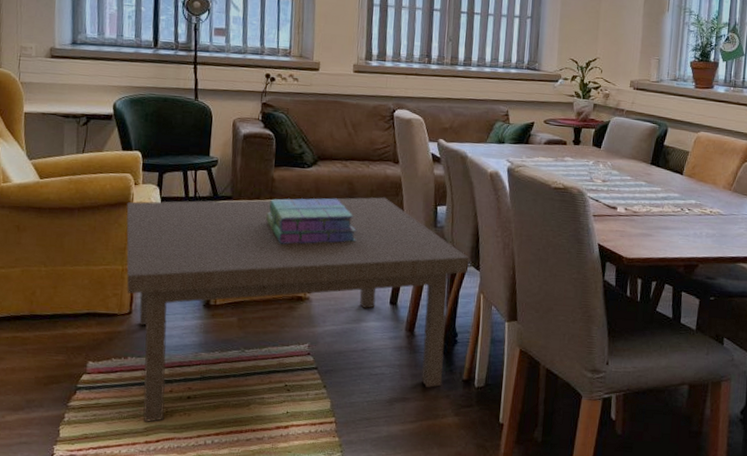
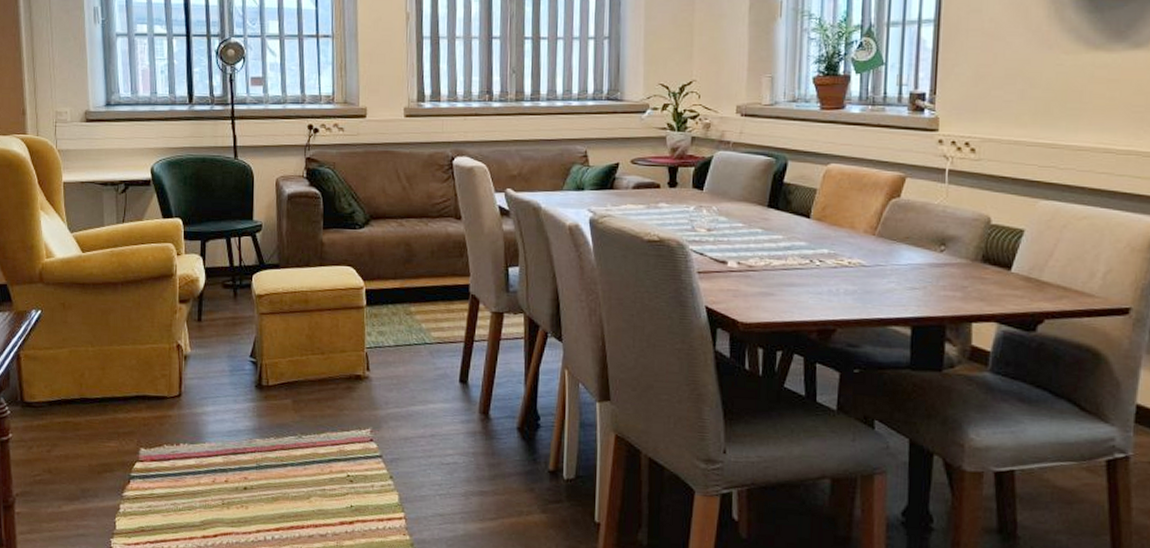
coffee table: present [126,197,469,423] -> none [170,259,549,516]
stack of books: present [265,198,357,245] -> none [316,262,418,317]

